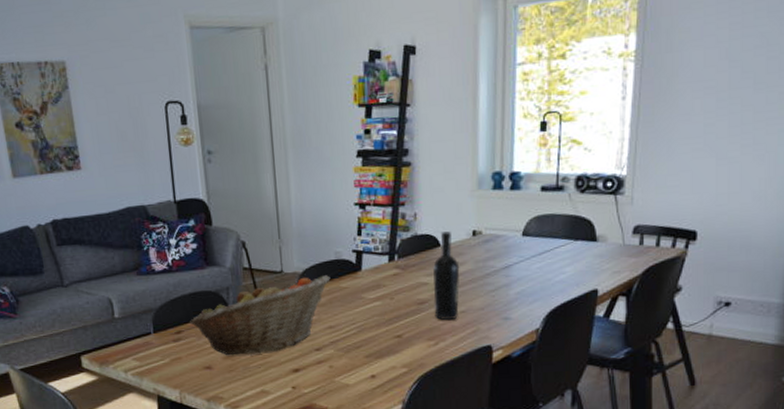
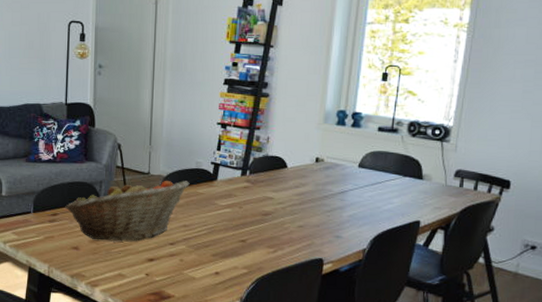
wine bottle: present [433,231,460,321] -> none [276,156,302,232]

